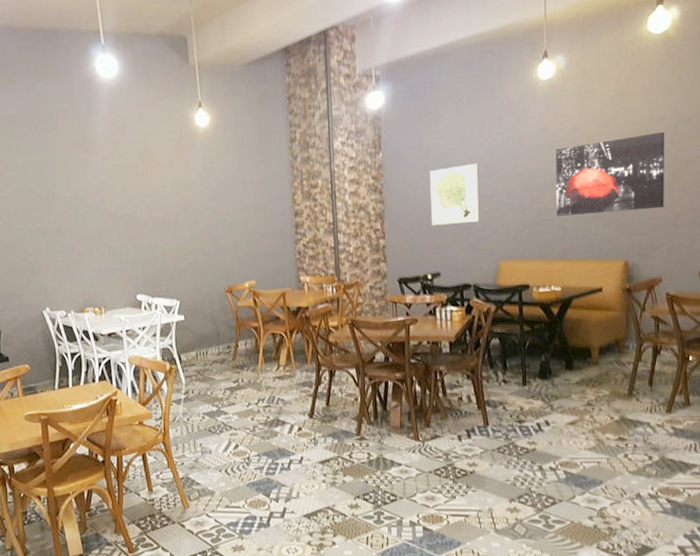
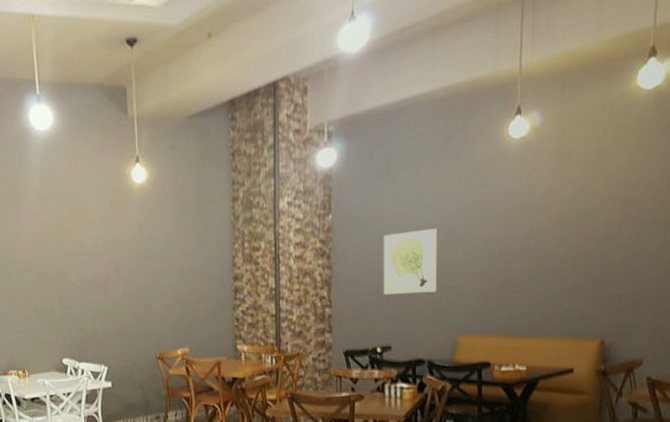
wall art: present [555,131,664,216] -> none [524,197,652,288]

